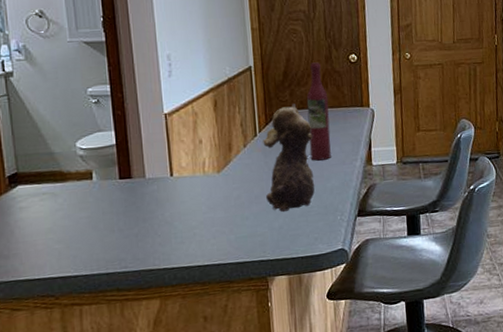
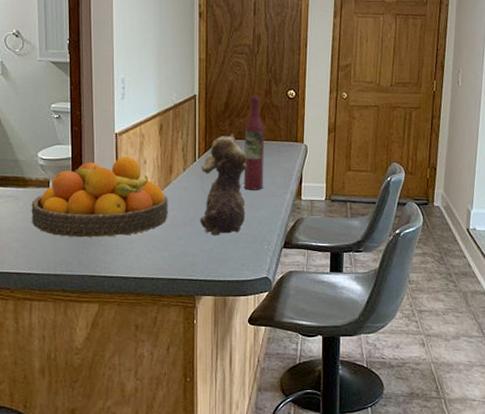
fruit bowl: none [72,137,231,231] -> present [31,157,168,238]

